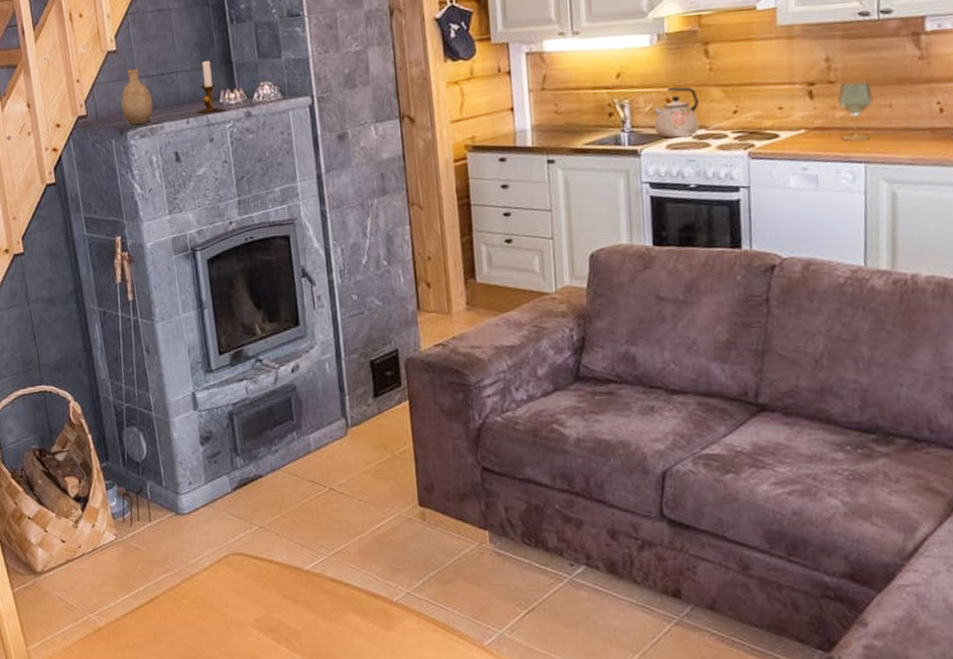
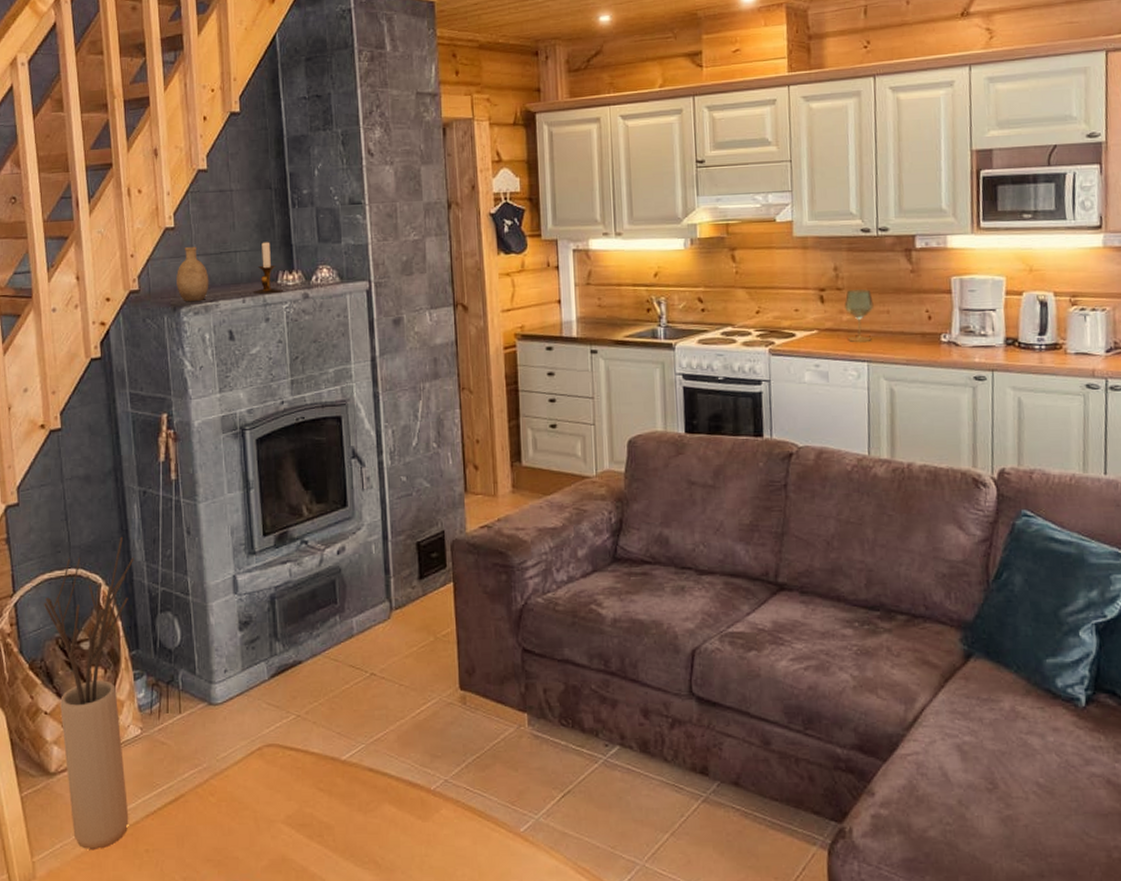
vase: none [20,355,110,642] -> present [44,536,134,849]
kettle: present [652,86,700,138] -> none [686,287,727,334]

